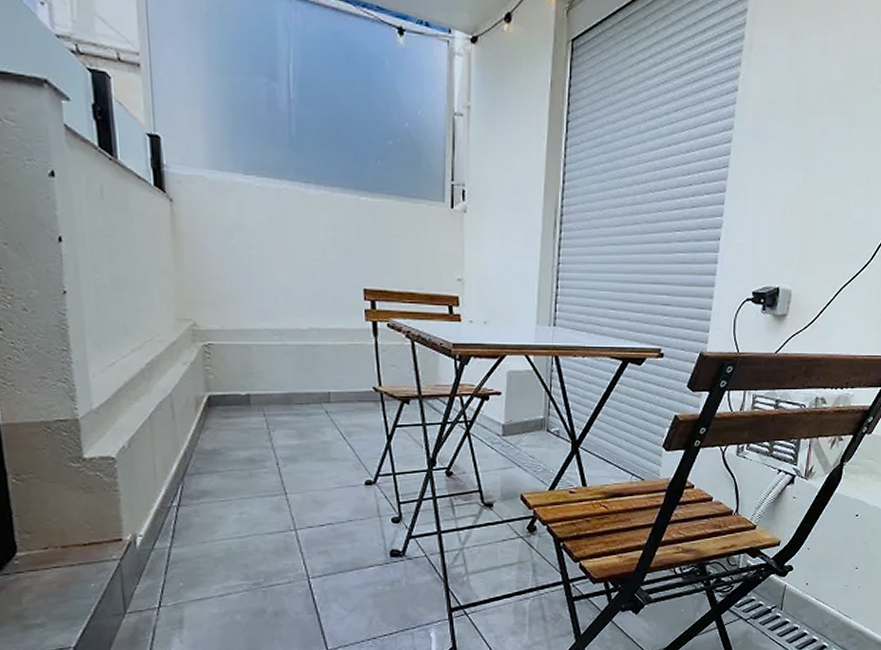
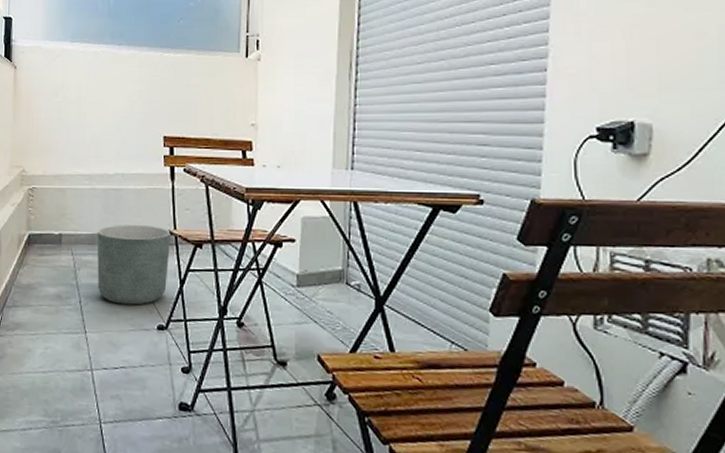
planter: none [292,381,376,463] -> present [97,224,171,305]

